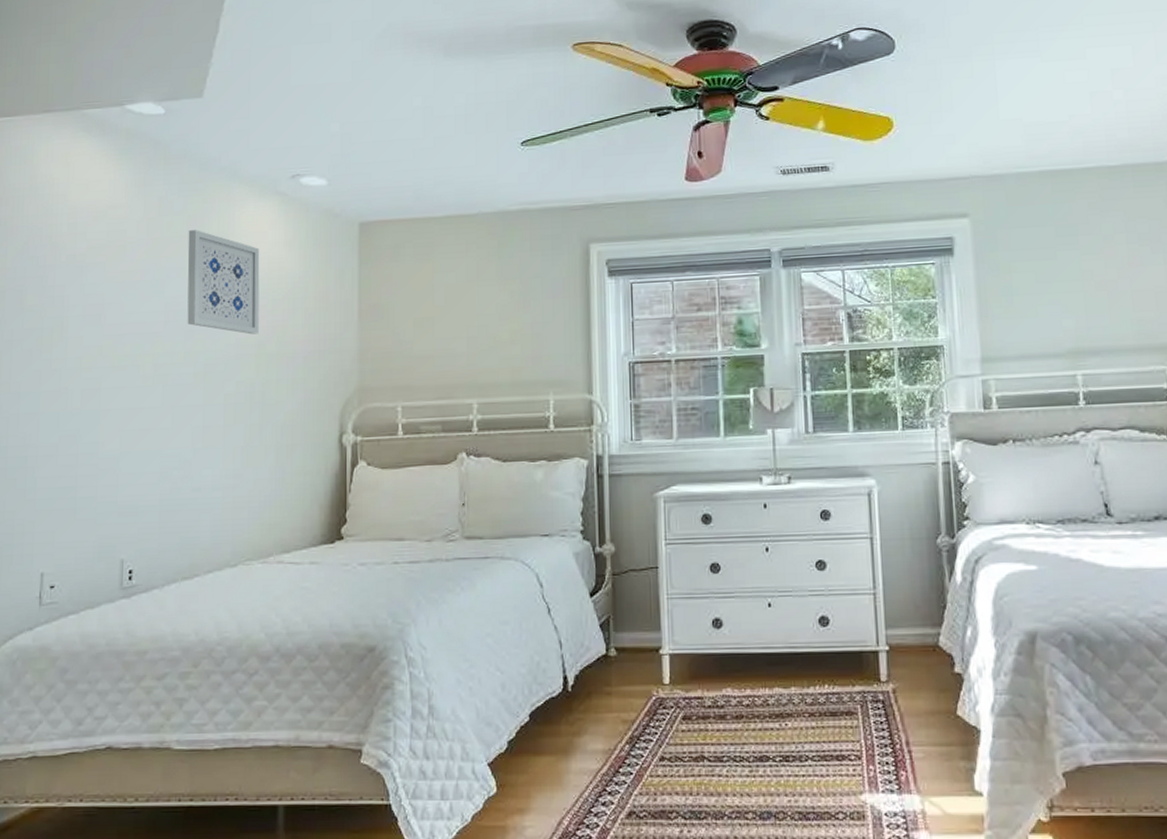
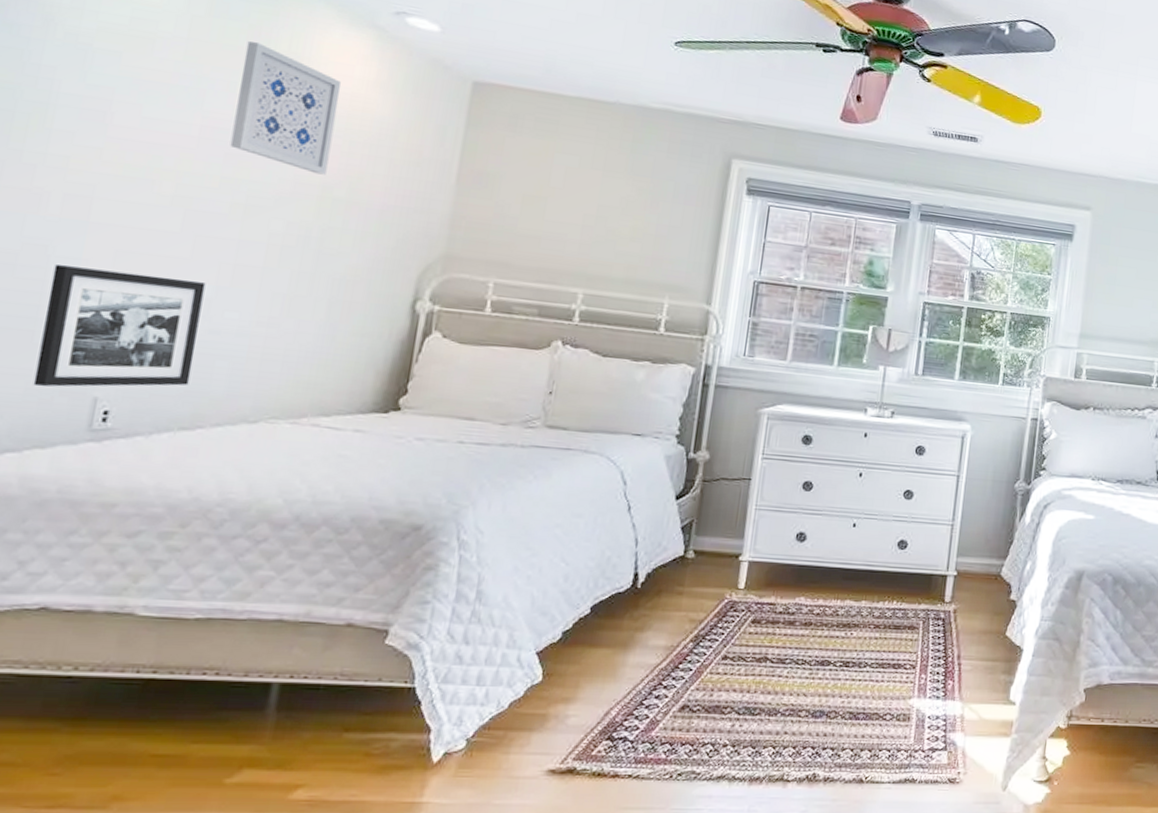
picture frame: none [80,447,185,556] -> present [33,265,206,387]

